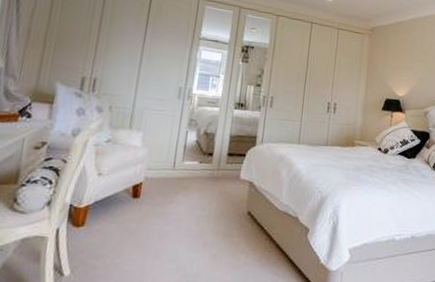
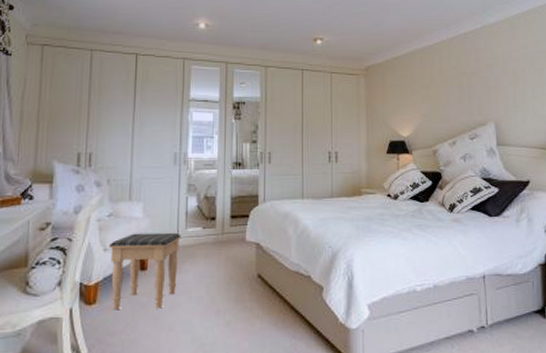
footstool: none [100,161,177,236] -> present [109,232,181,311]

